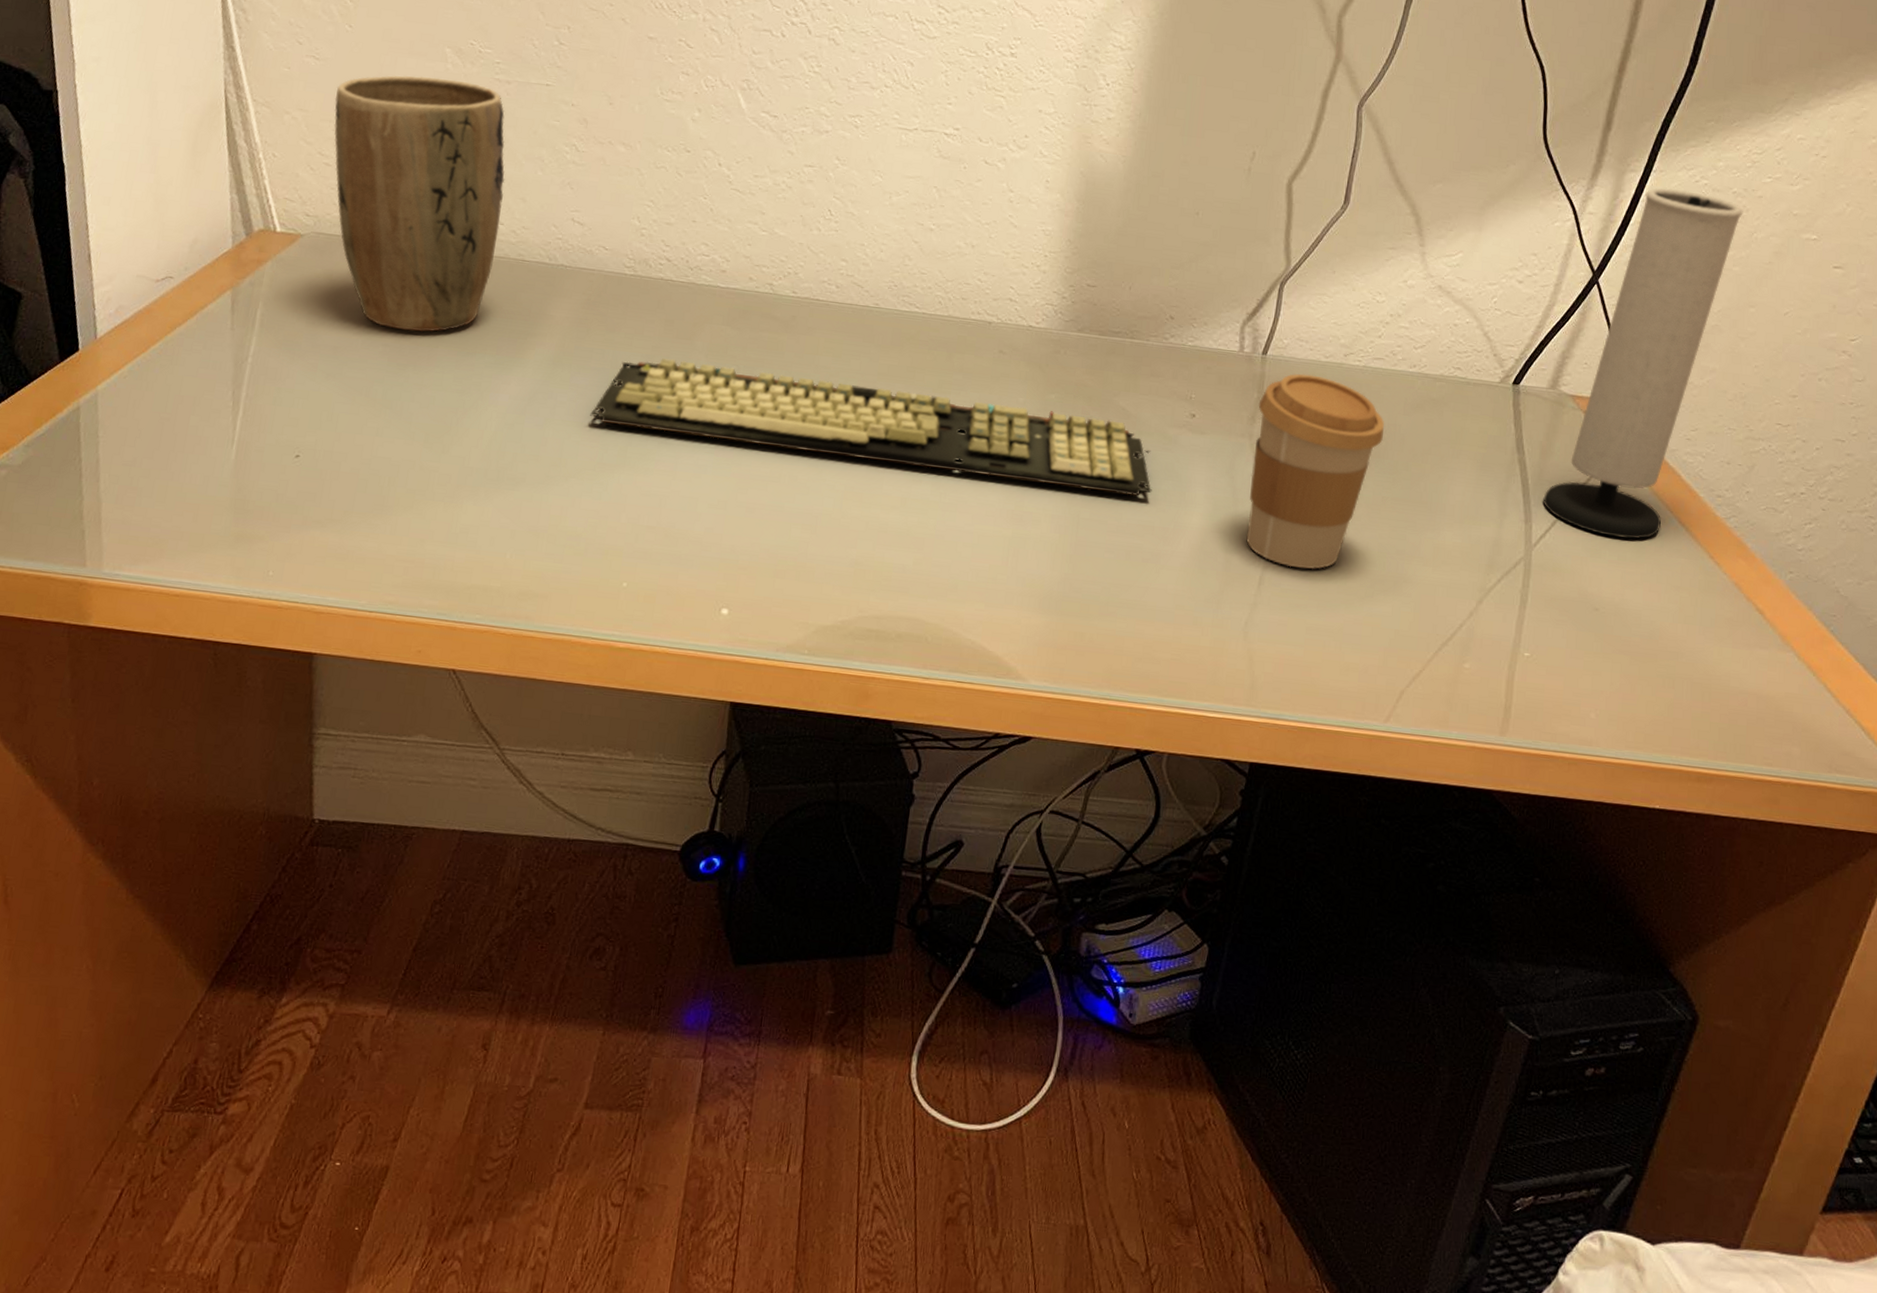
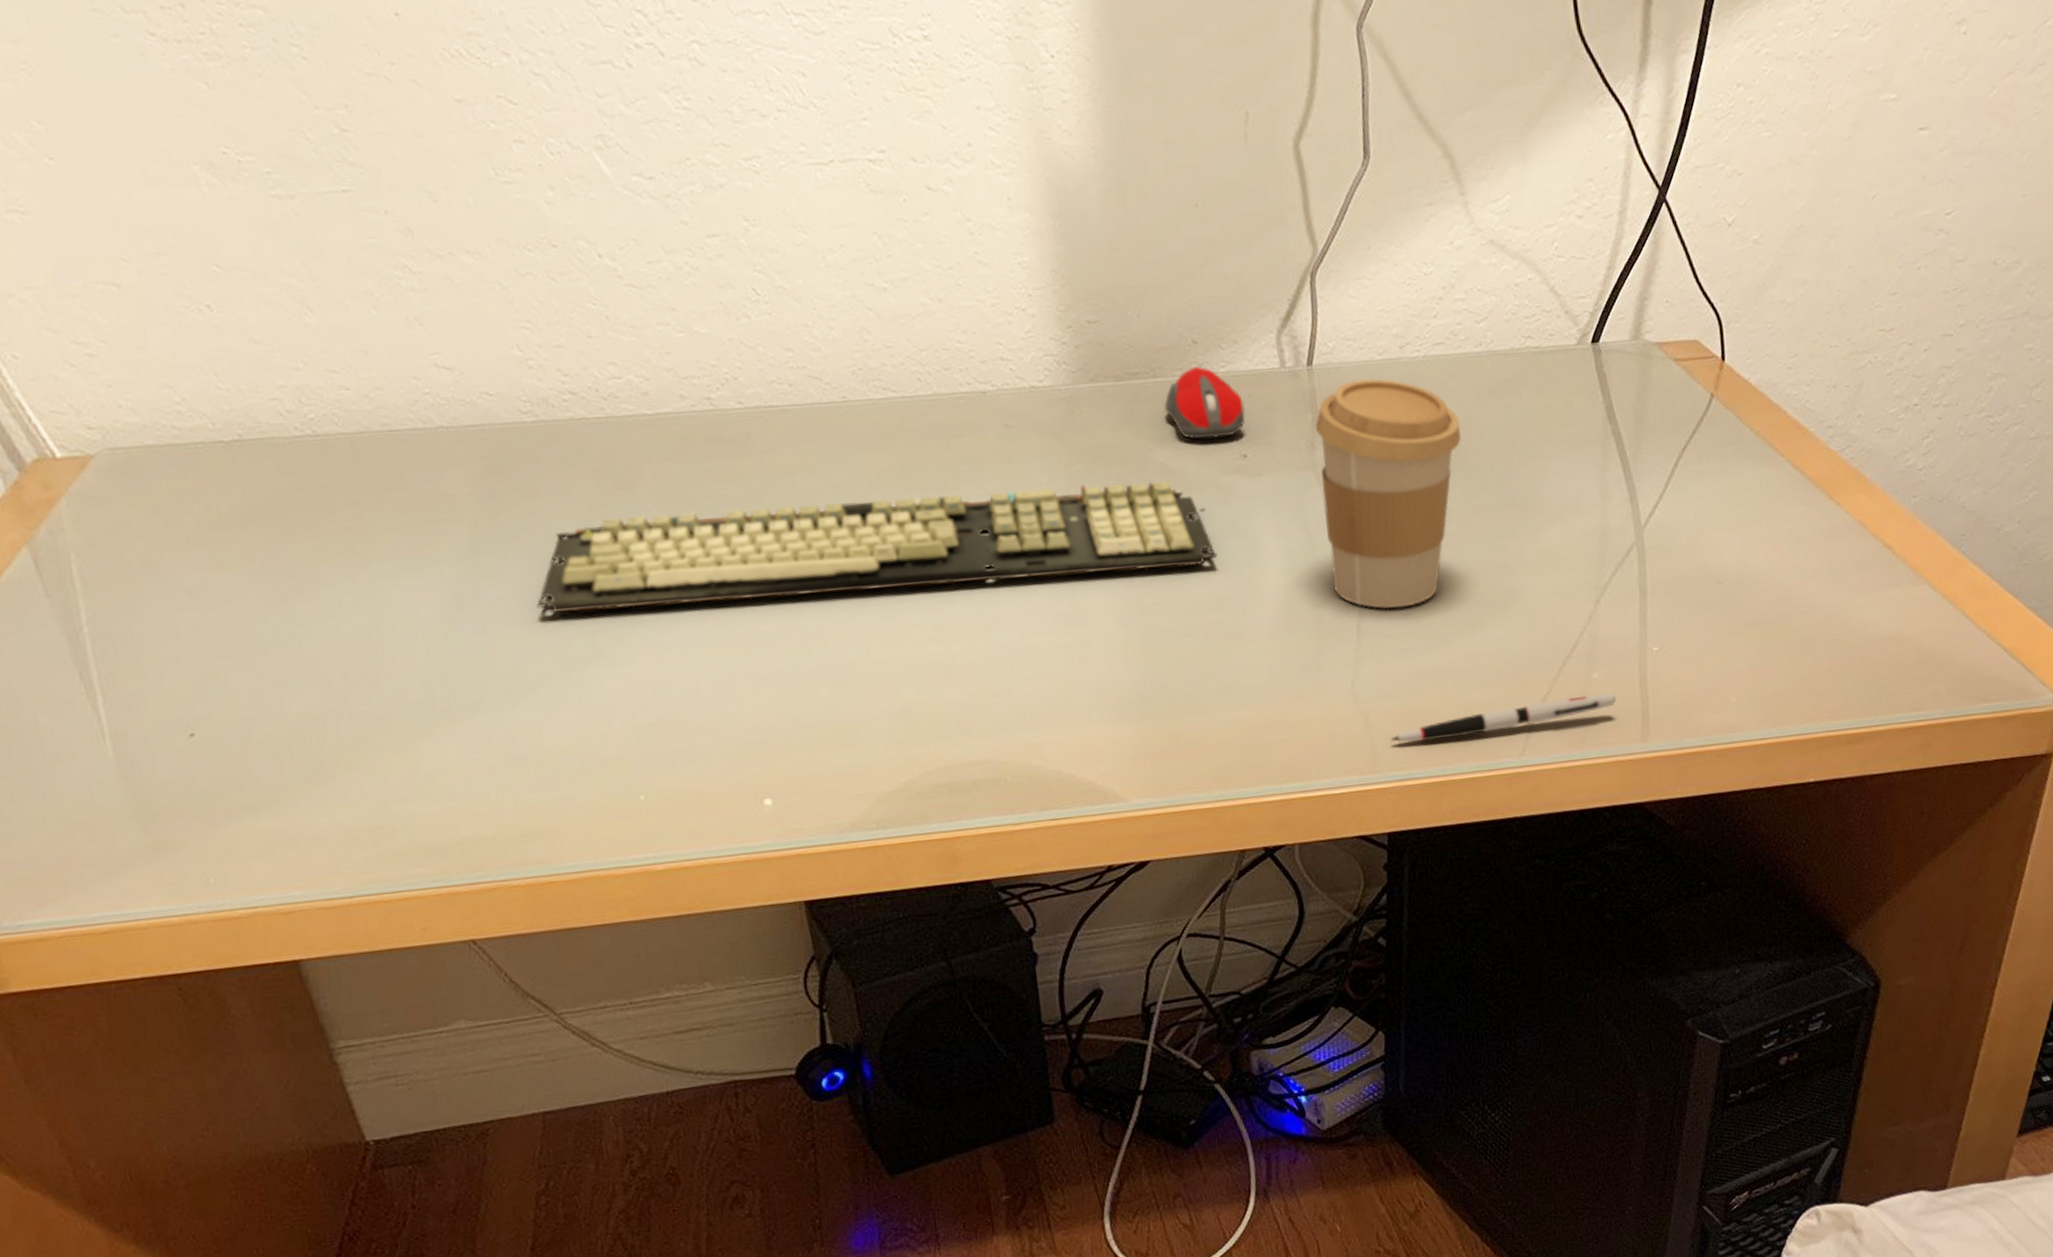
plant pot: present [334,75,505,333] -> none [63,206,357,553]
computer mouse: none [1134,336,1202,398] -> present [1163,365,1246,440]
pen: none [1269,674,1483,697] -> present [1390,692,1617,743]
speaker: present [1543,187,1743,540] -> none [1645,65,1813,499]

